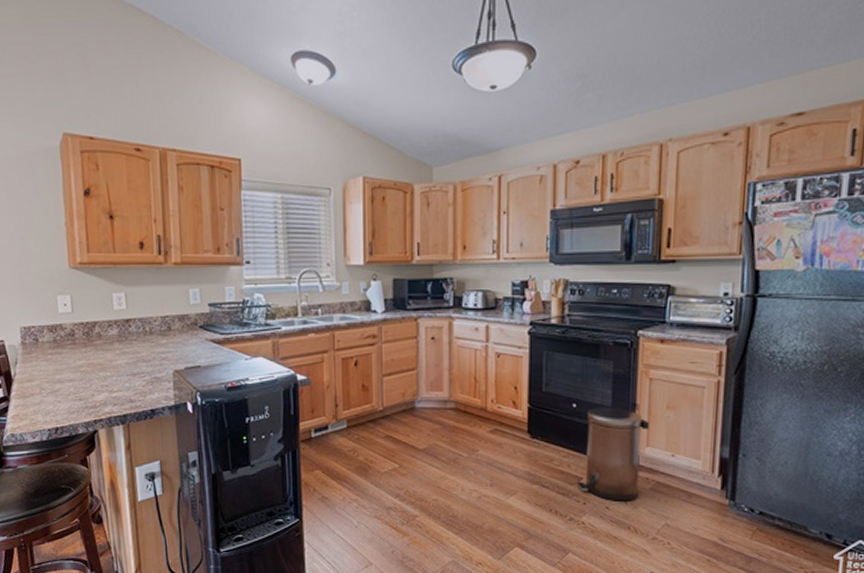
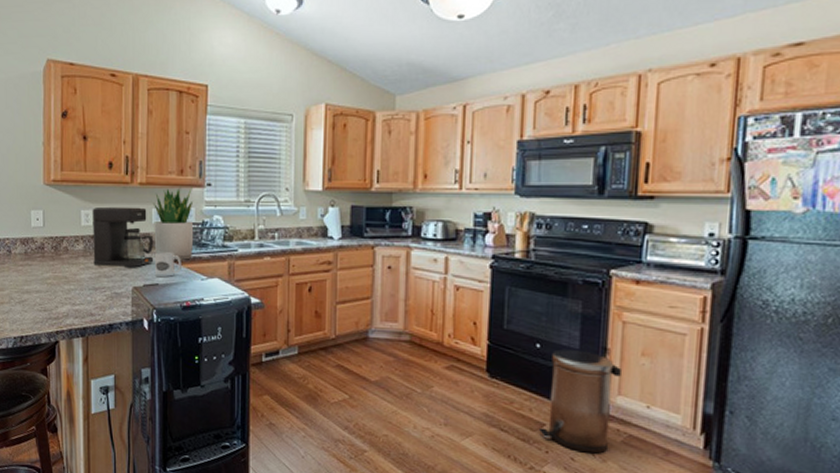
coffee maker: none [125,288,195,351] -> present [92,206,154,268]
planter: none [190,264,235,342] -> present [154,186,194,261]
mug: none [194,333,224,360] -> present [154,252,181,278]

